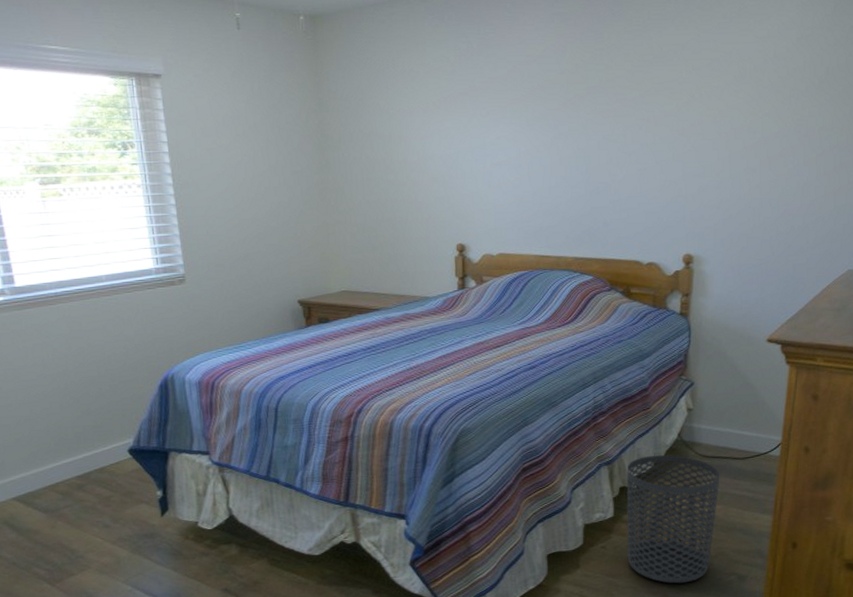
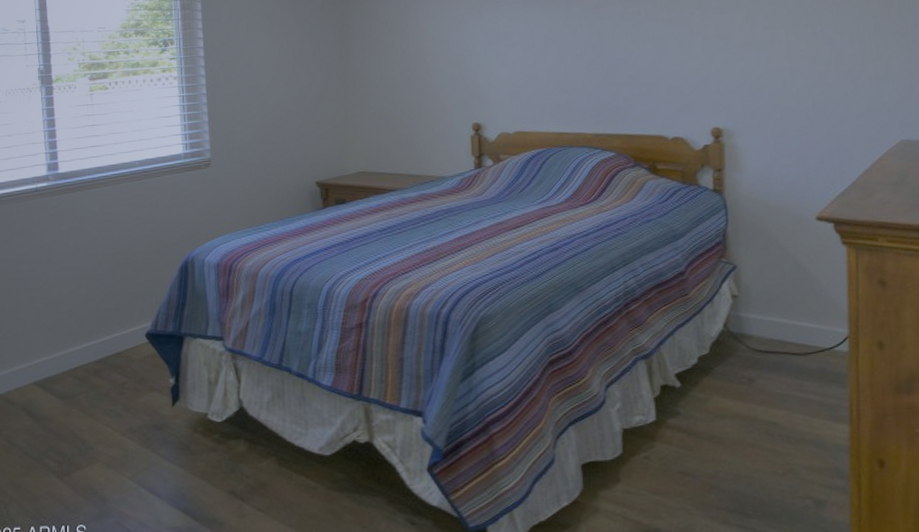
waste bin: present [626,455,720,584] -> none [667,348,779,507]

